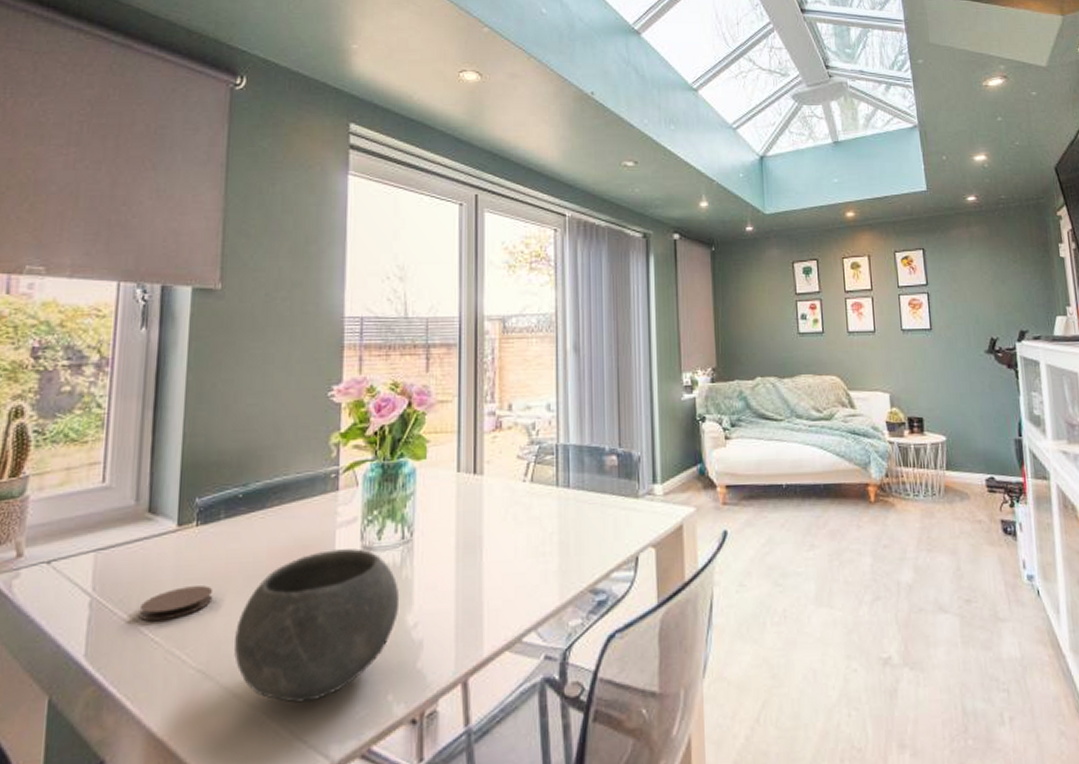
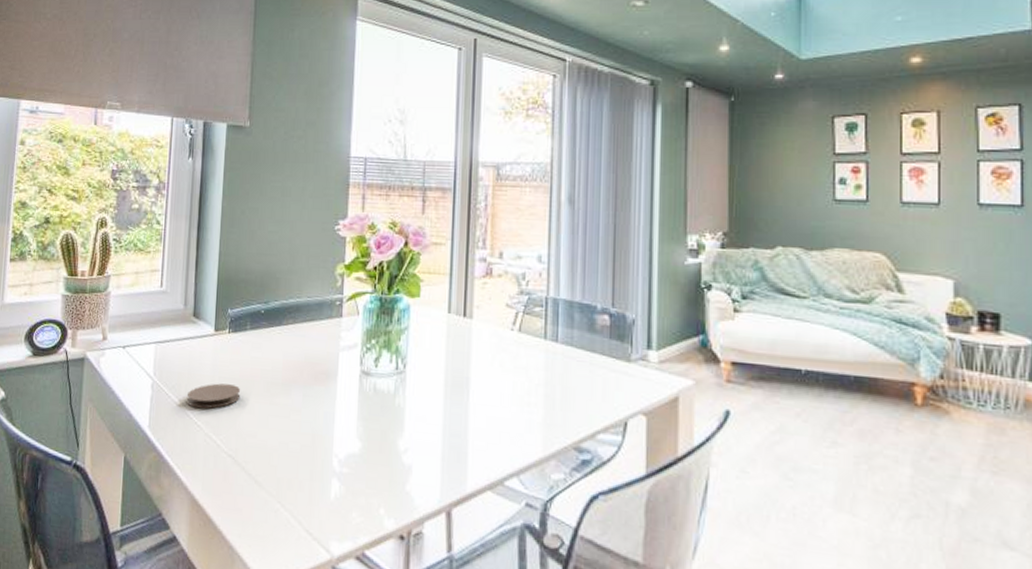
bowl: present [234,548,400,703] -> none [256,370,393,501]

